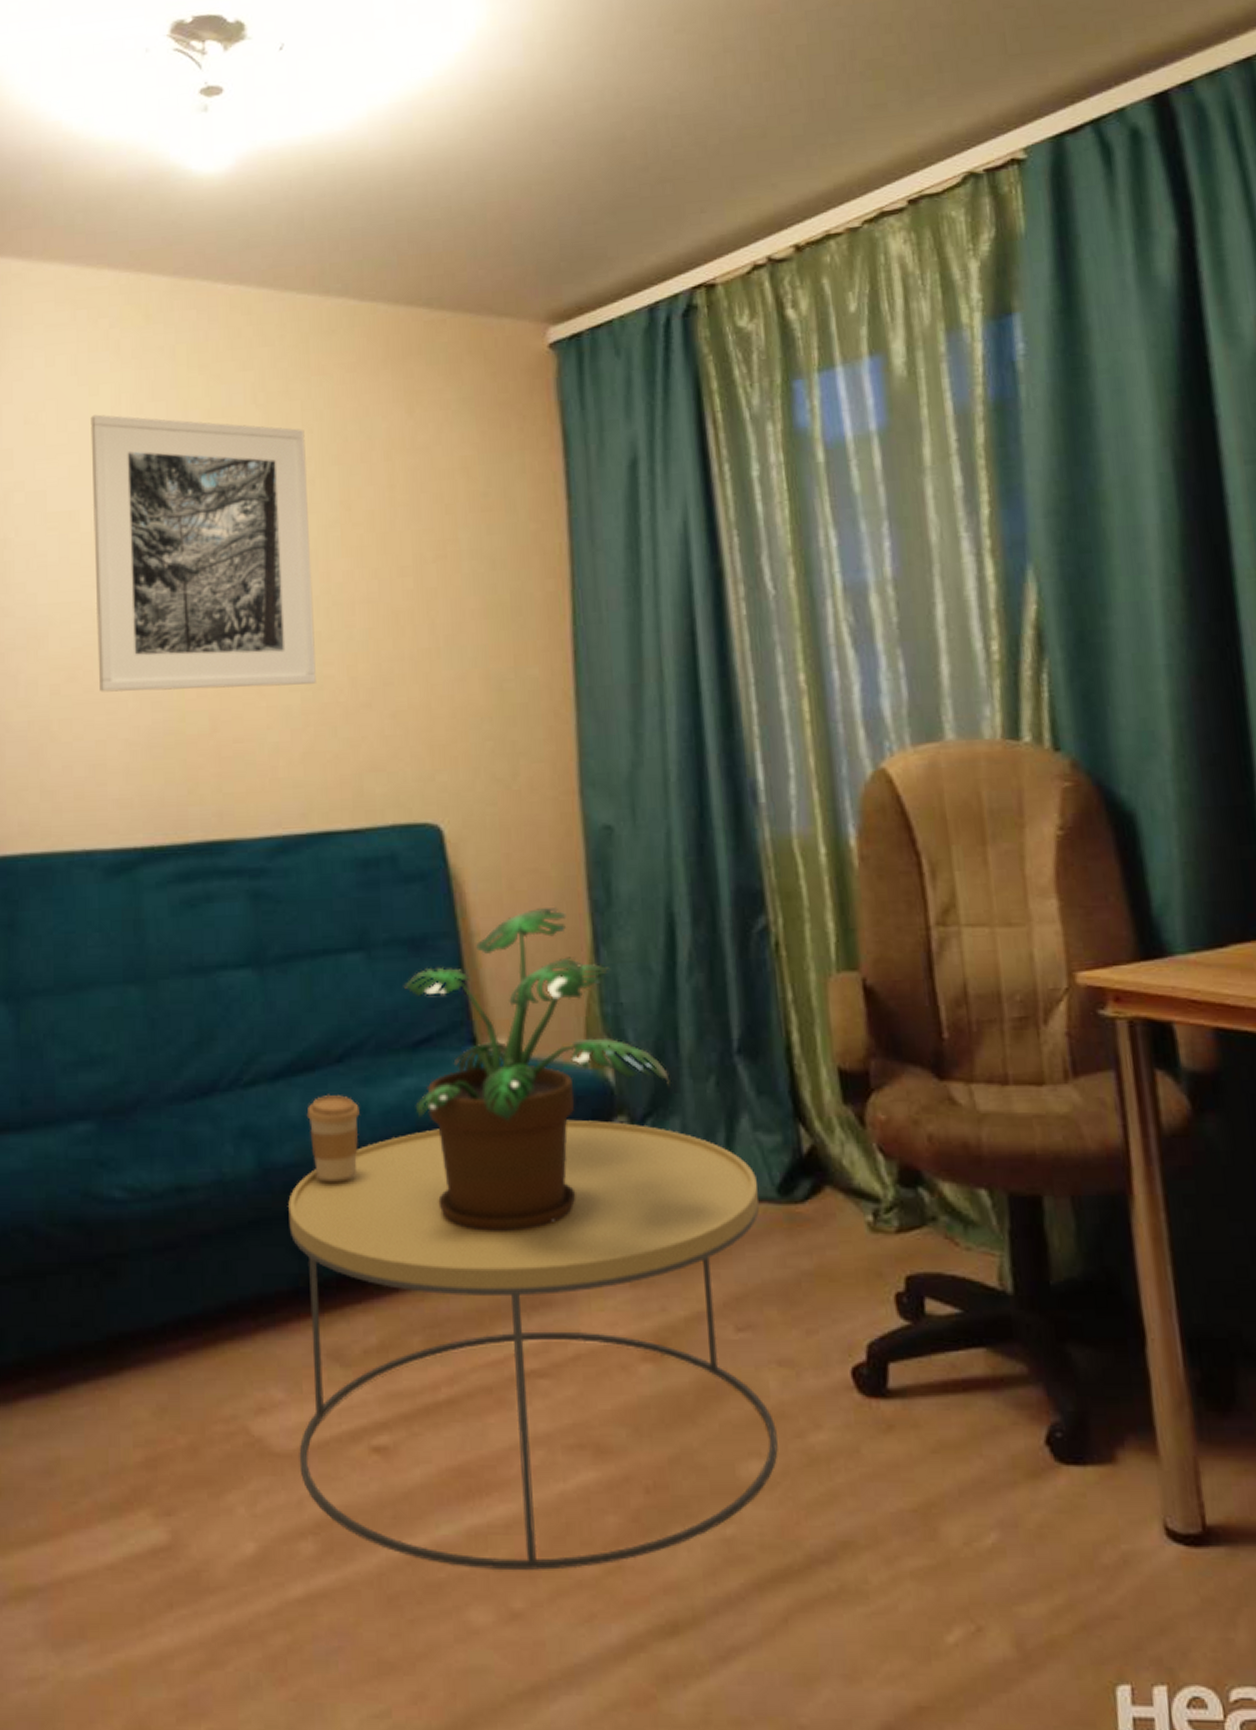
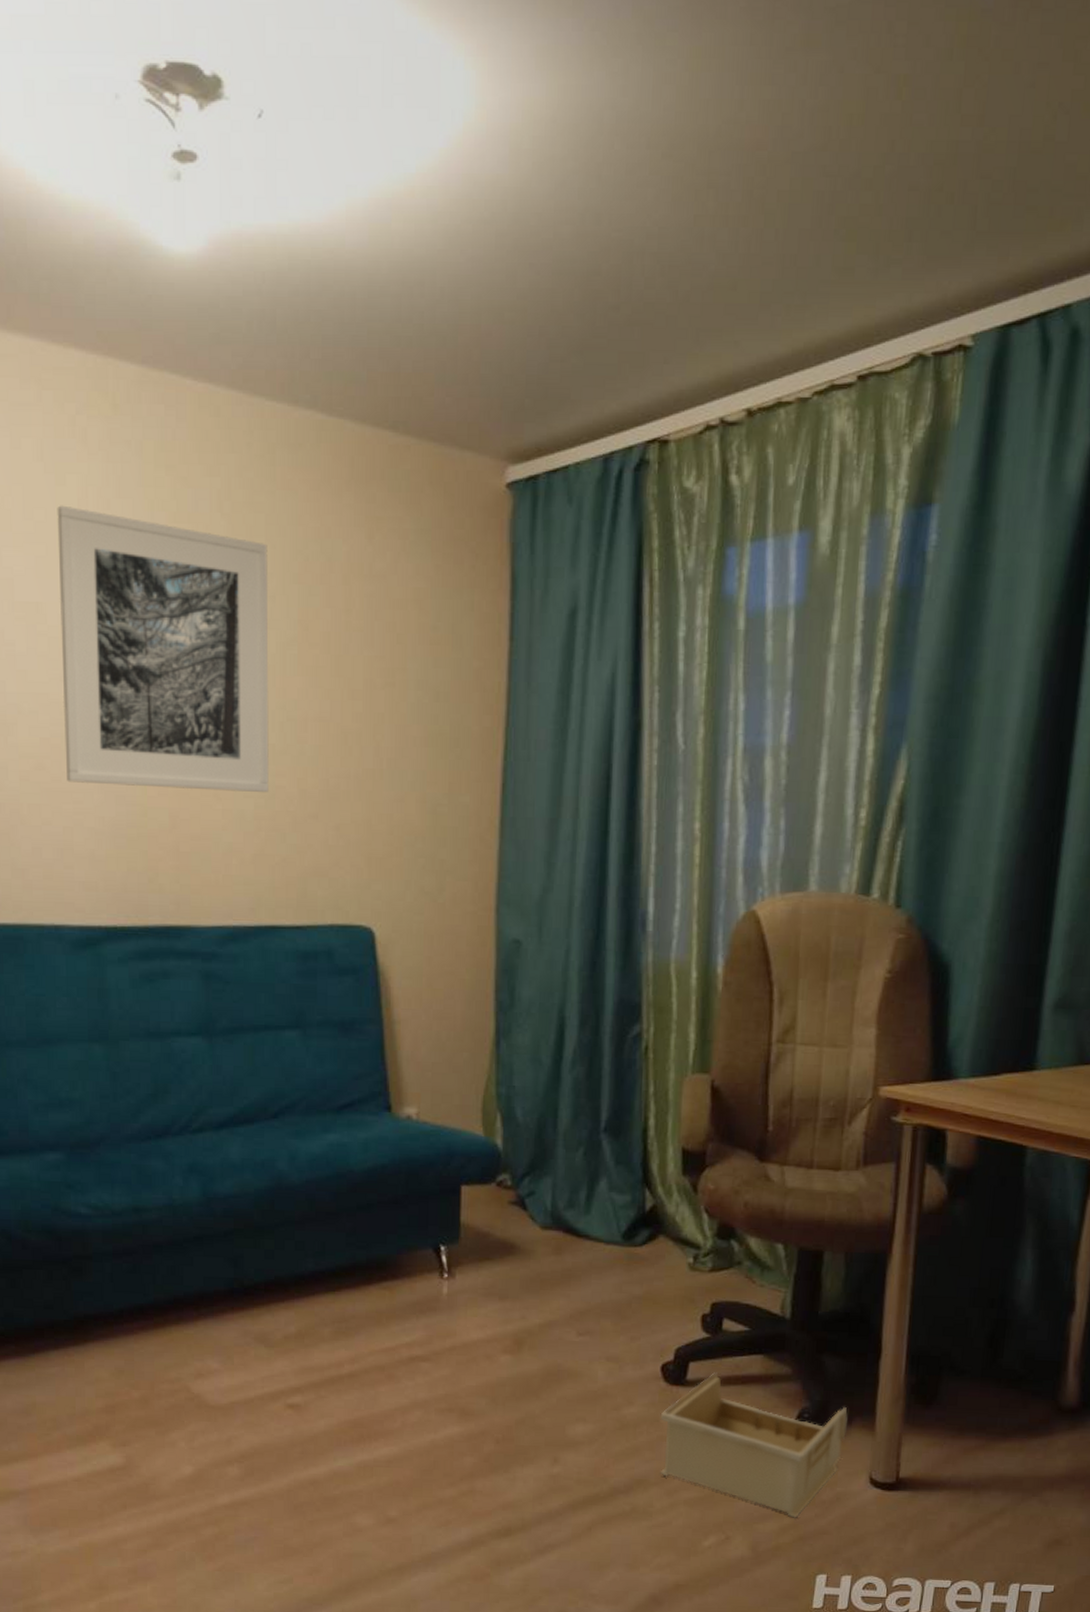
coffee table: present [288,1119,778,1570] -> none [227,1174,607,1492]
coffee cup: present [306,1094,360,1182] -> none [245,1142,290,1211]
potted plant: present [403,906,671,1231] -> none [332,1003,547,1255]
storage bin: none [861,1376,1119,1595] -> present [661,1372,848,1518]

